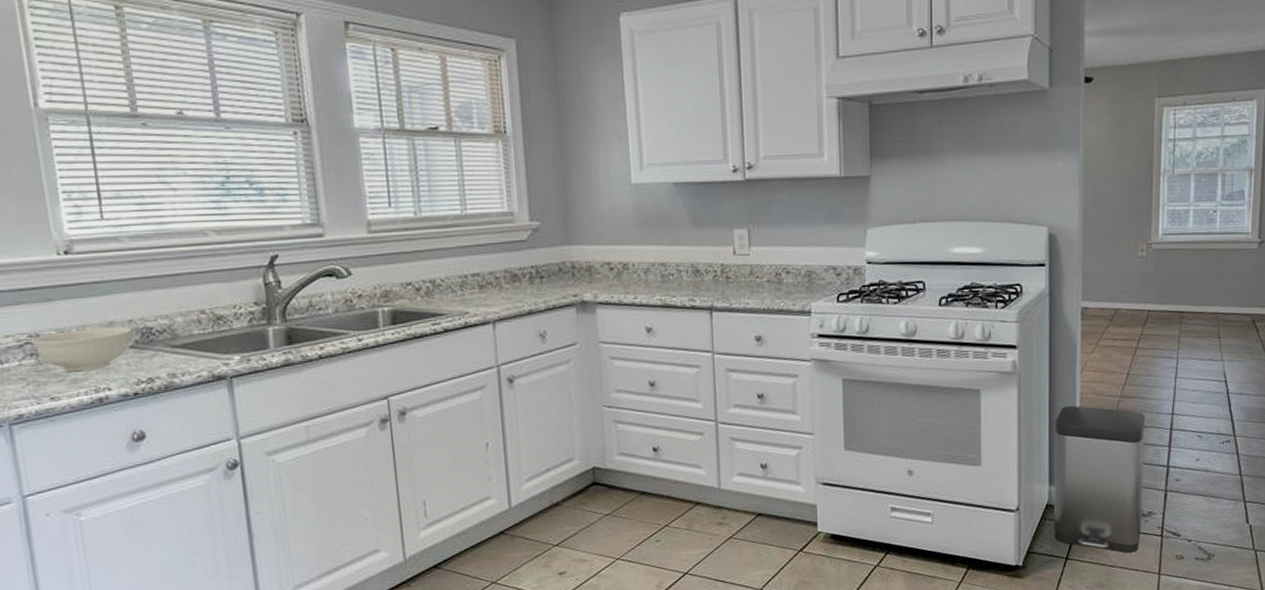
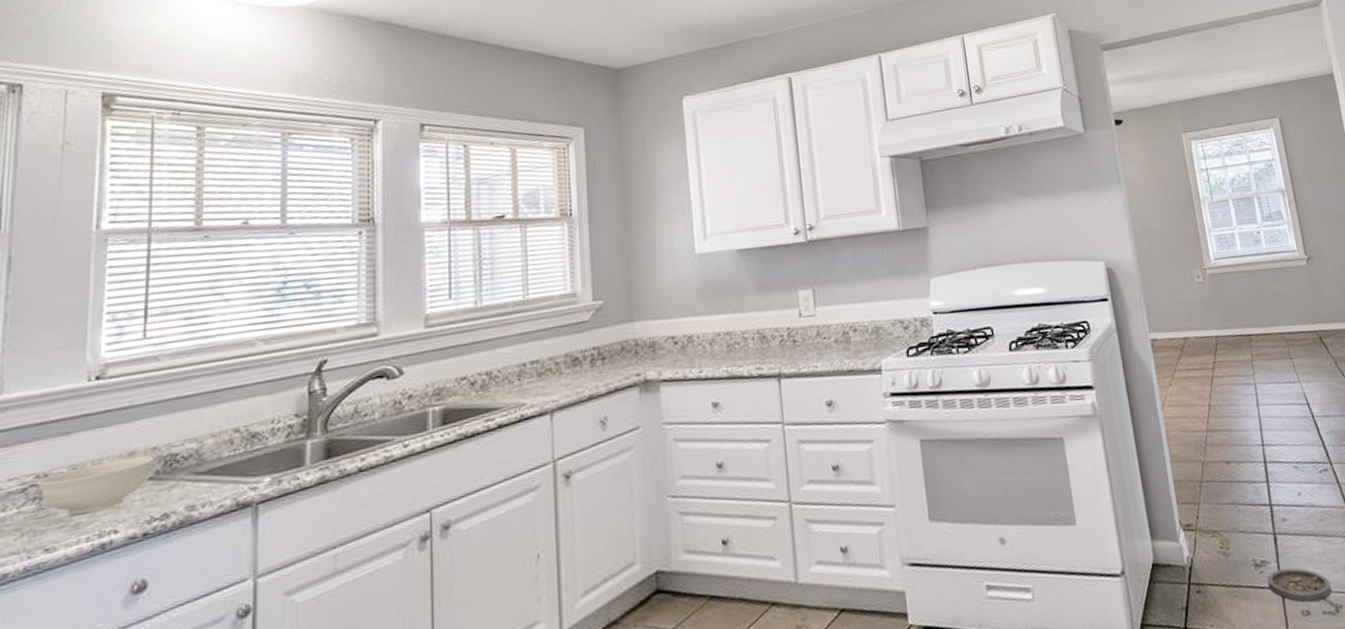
pedal bin: present [1054,406,1145,553] -> none [1145,445,1260,615]
pet bowl: none [1150,519,1208,549] -> present [1267,567,1331,602]

